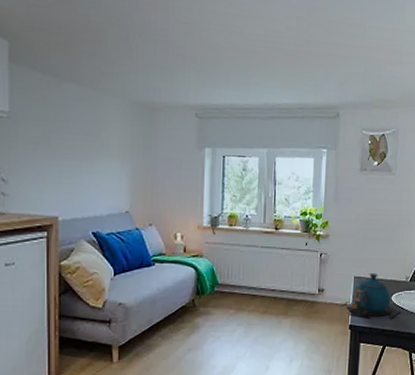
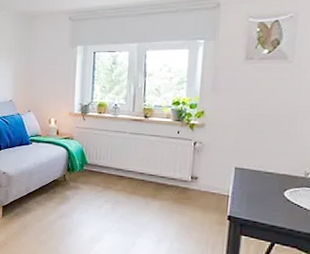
teapot: present [338,273,401,319] -> none [215,165,297,216]

